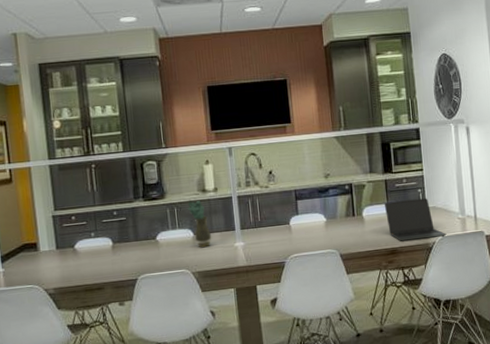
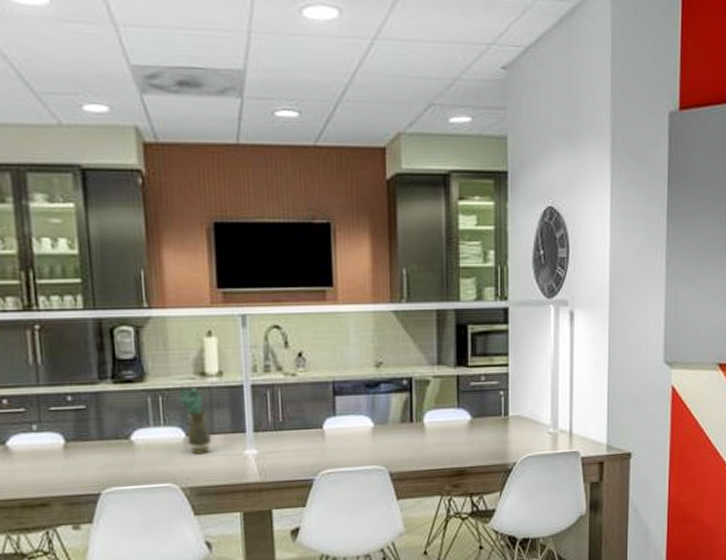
laptop: present [384,198,447,241] -> none [453,403,532,459]

